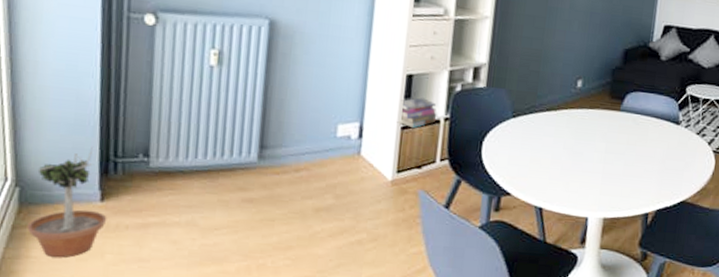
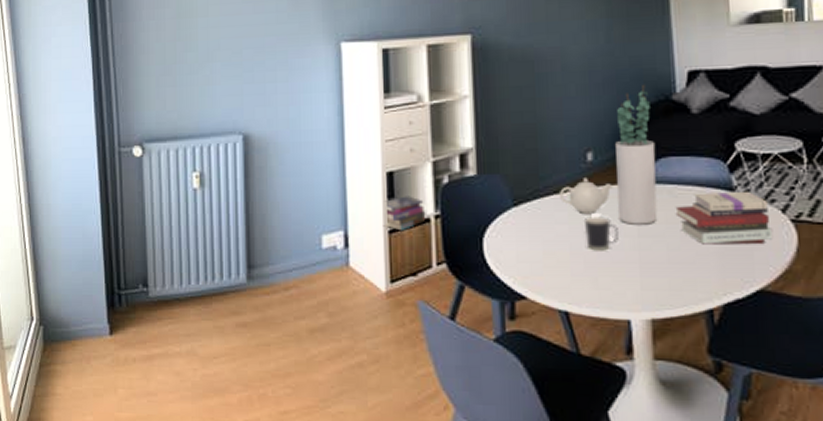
potted tree: present [26,147,107,258] -> none [51,282,117,395]
teapot: none [551,100,593,131] -> present [560,178,613,213]
mug: none [565,133,591,162] -> present [583,217,619,251]
vase: none [593,30,632,144] -> present [615,84,658,225]
books: none [635,123,700,166] -> present [675,191,774,245]

